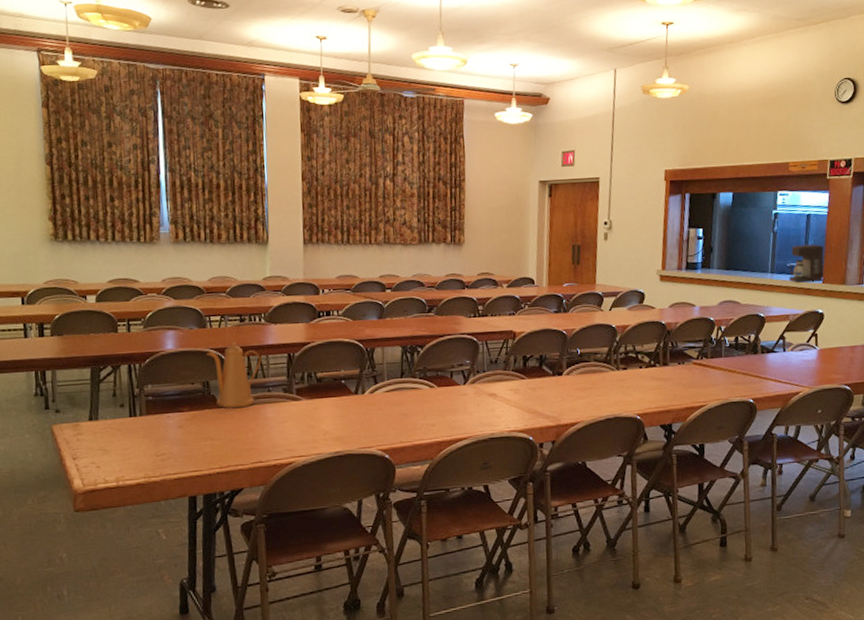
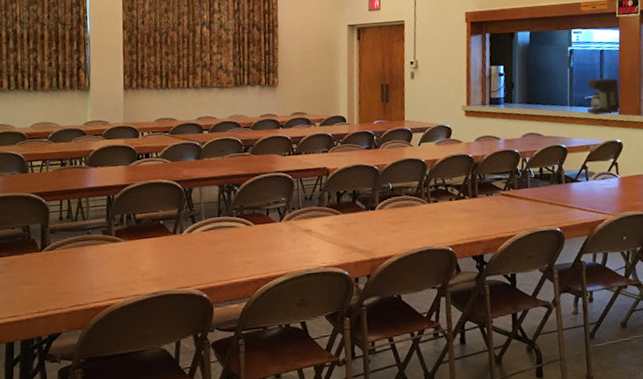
coffee pot: present [206,342,262,409] -> none [27,186,82,252]

